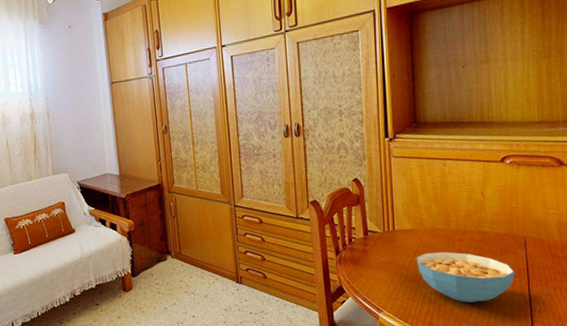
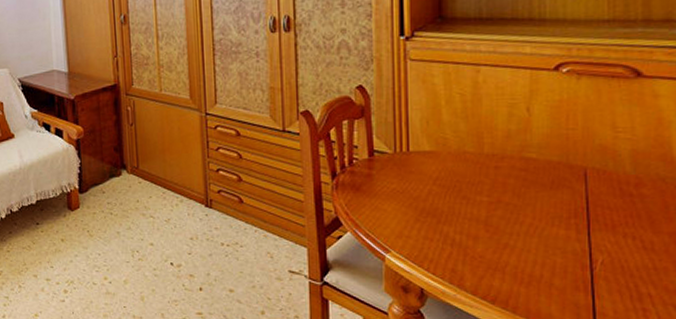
cereal bowl: present [416,252,515,303] -> none [436,181,571,247]

